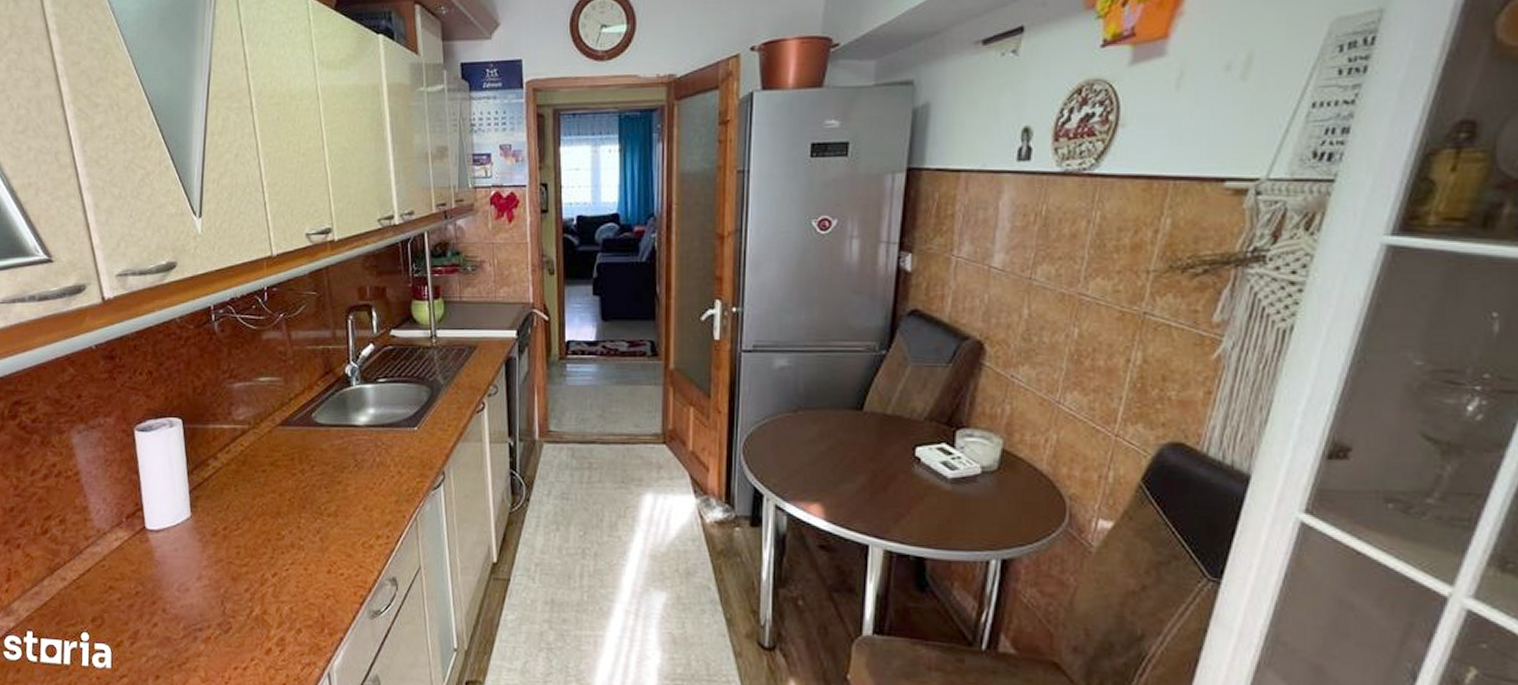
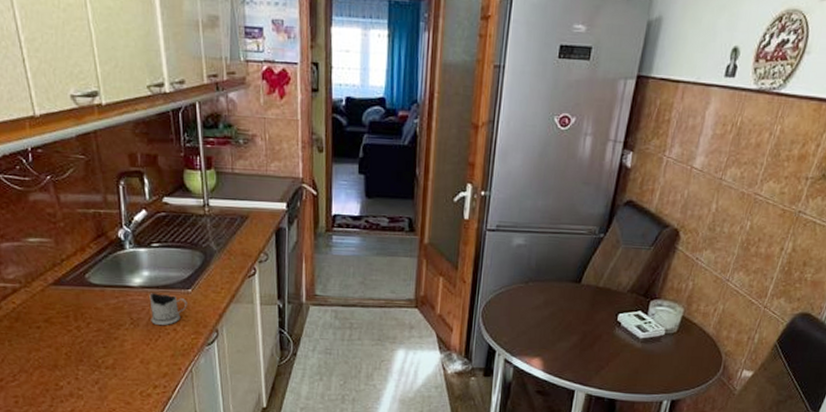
tea glass holder: none [374,432,413,467] -> present [149,293,187,325]

